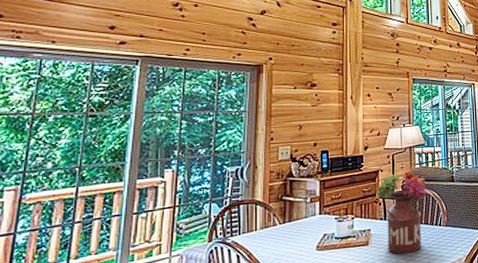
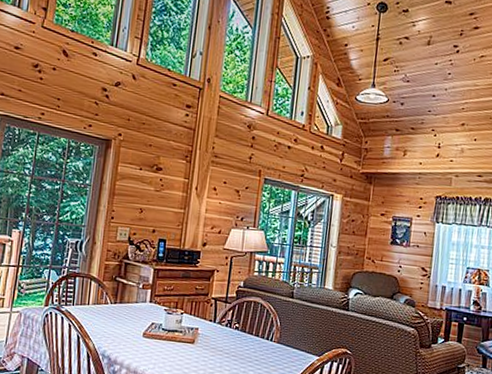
flower arrangement: present [376,170,427,254] -> none [209,276,263,361]

